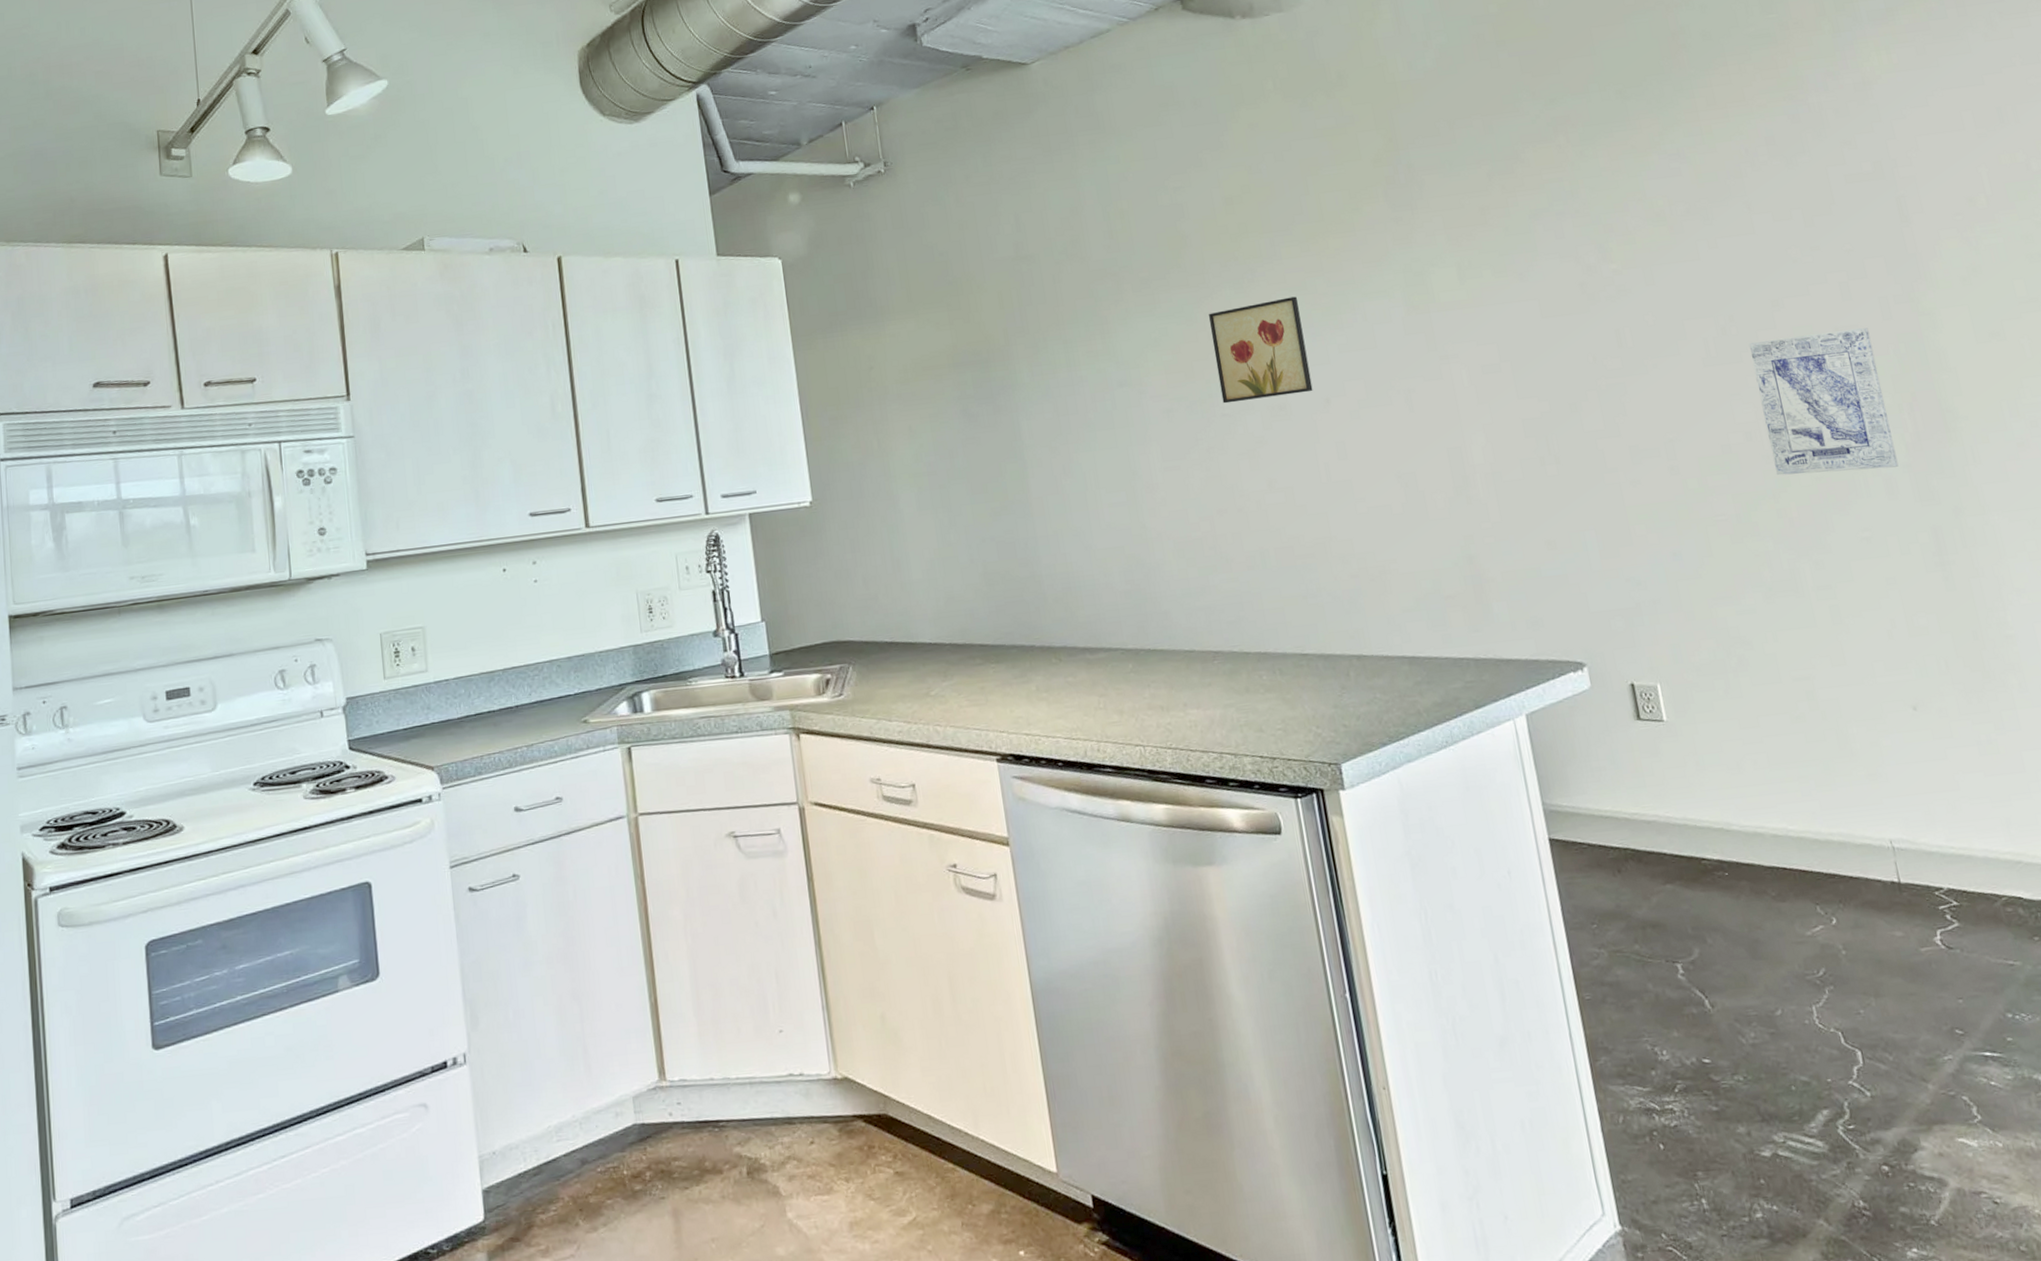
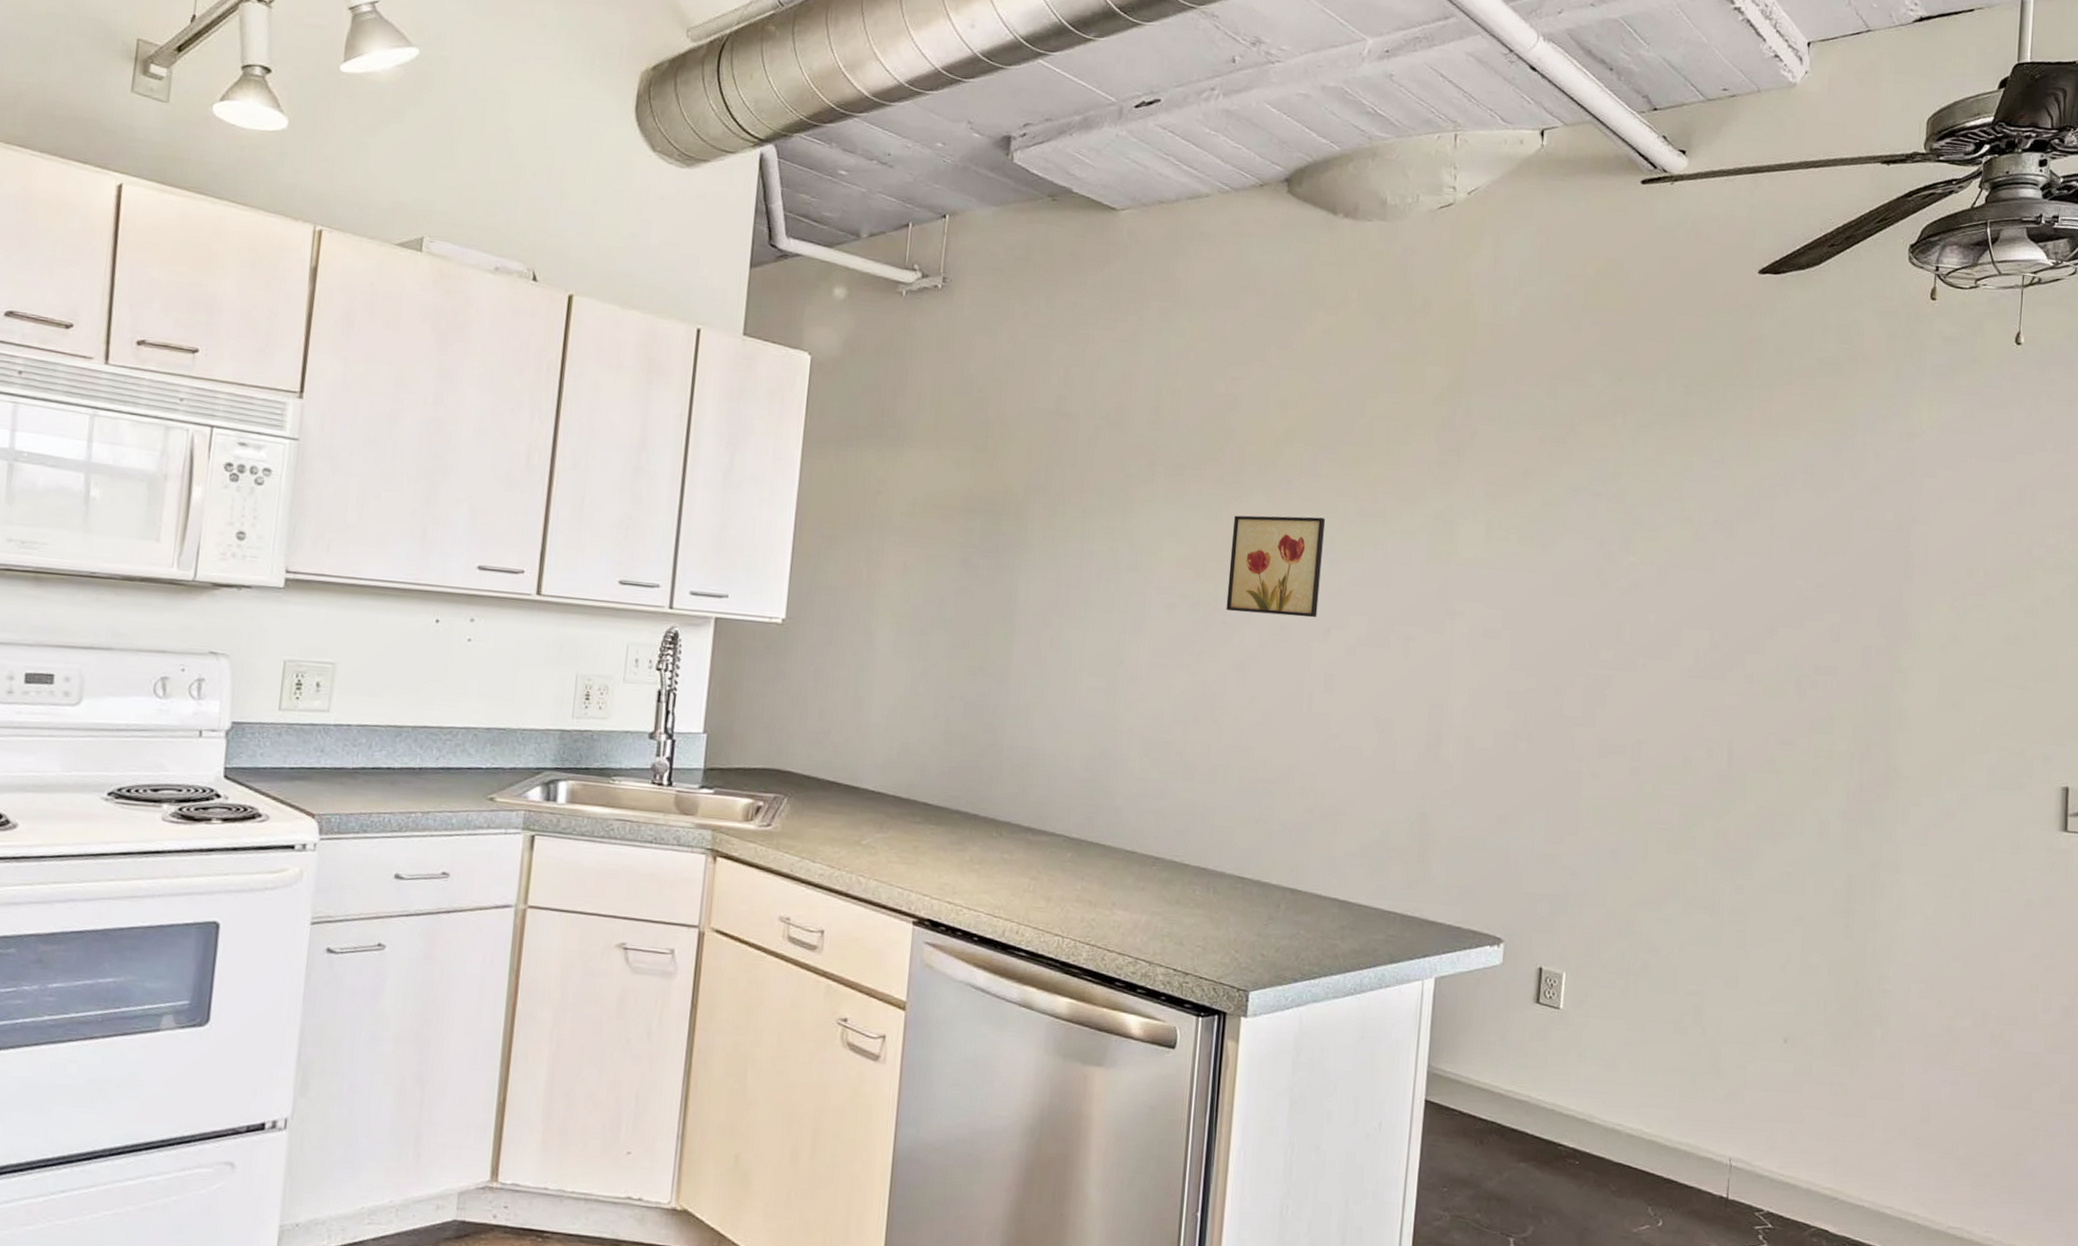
wall art: present [1748,328,1899,476] -> none [1726,663,1846,812]

